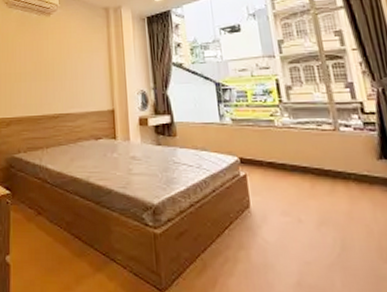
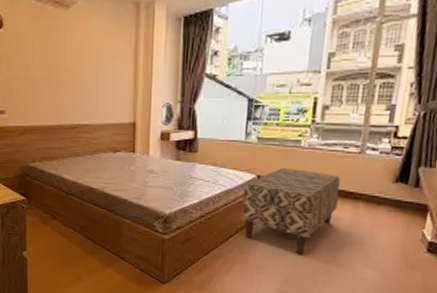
bench: none [228,149,330,249] -> present [241,168,341,256]

